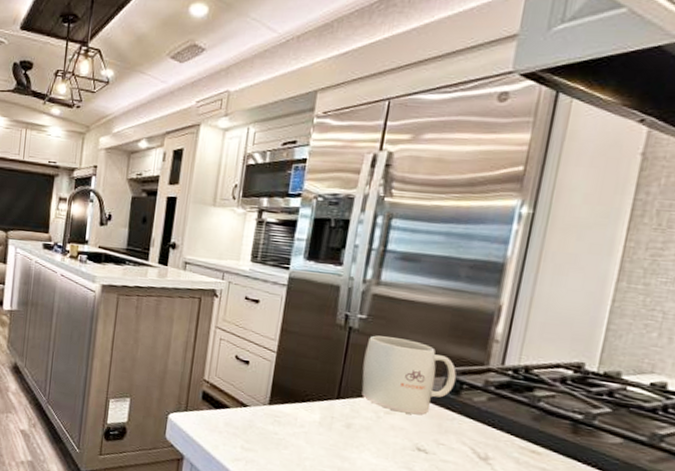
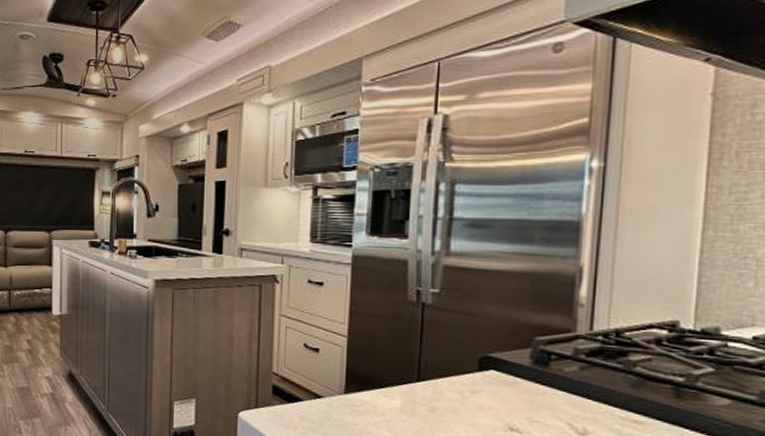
mug: present [361,335,457,415] -> none [441,310,544,392]

